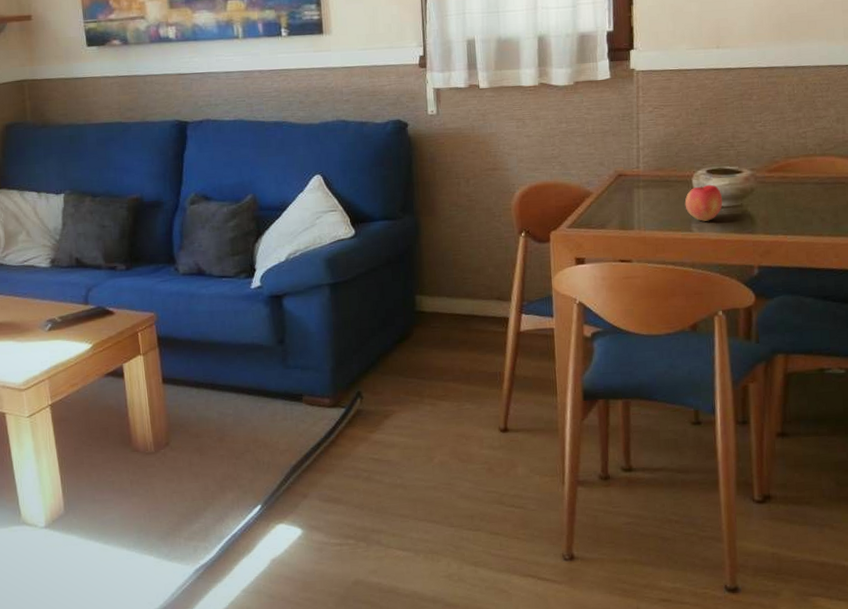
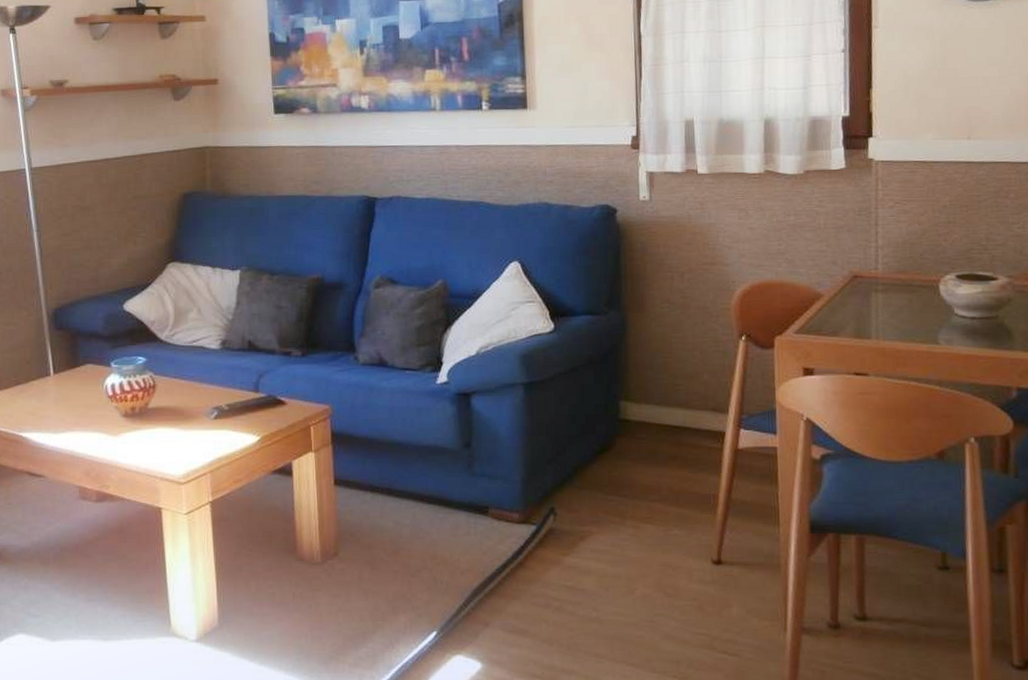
apple: present [684,184,723,221] -> none [930,291,975,333]

